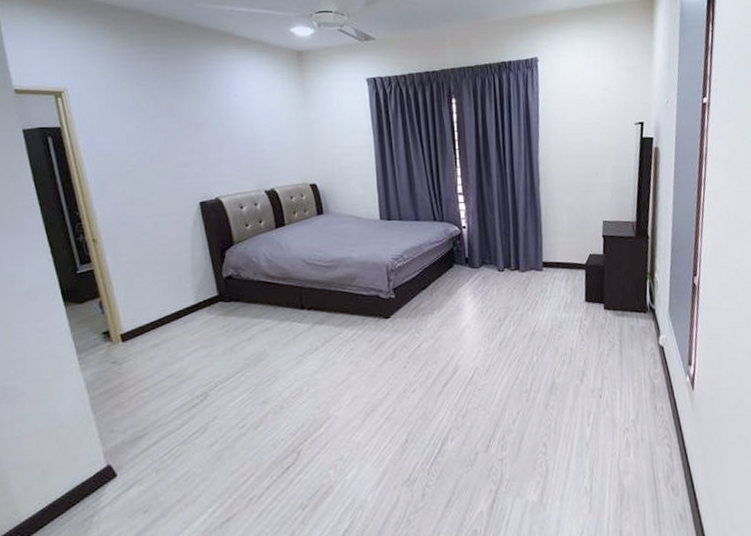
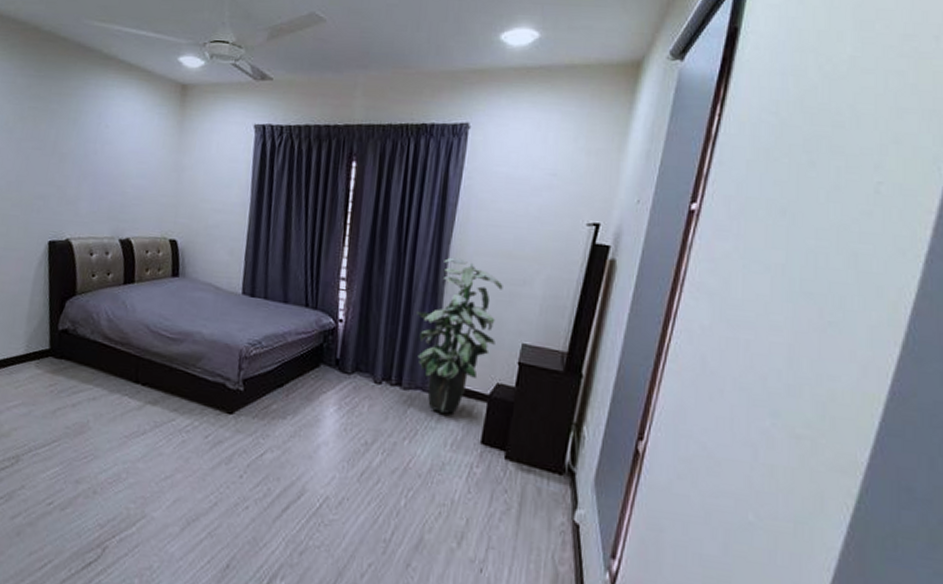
indoor plant: none [521,163,584,285] -> present [415,257,503,415]

